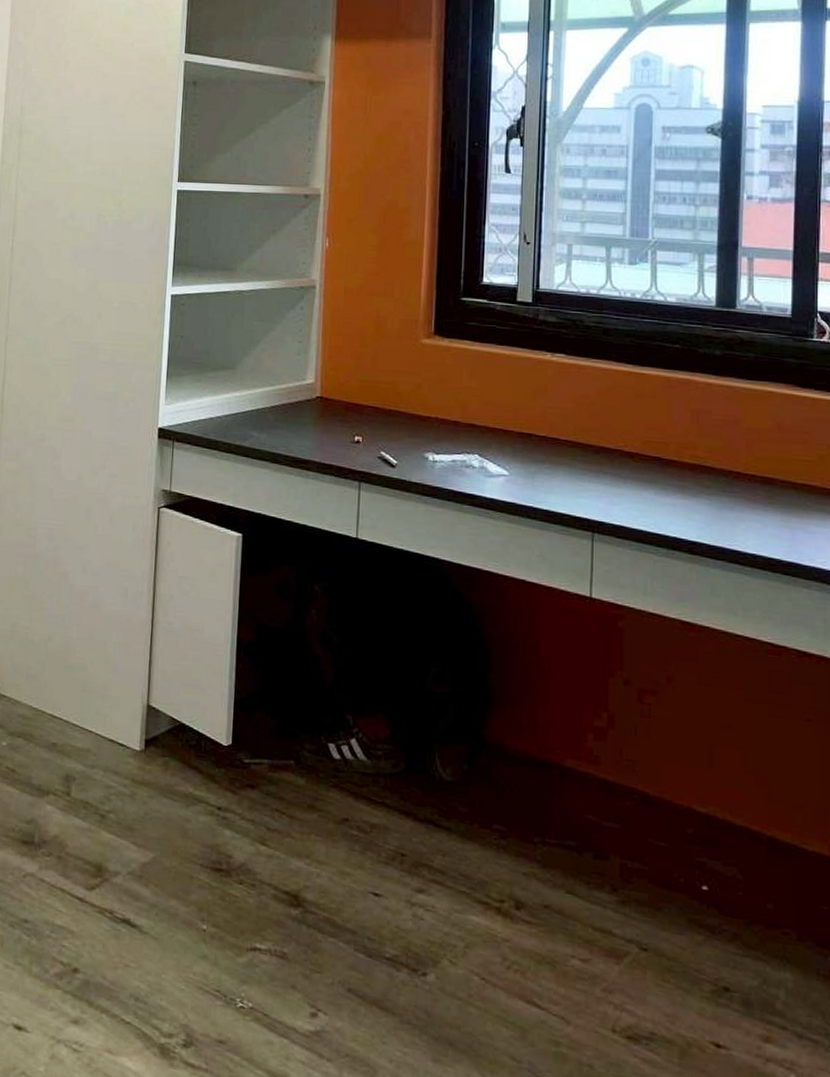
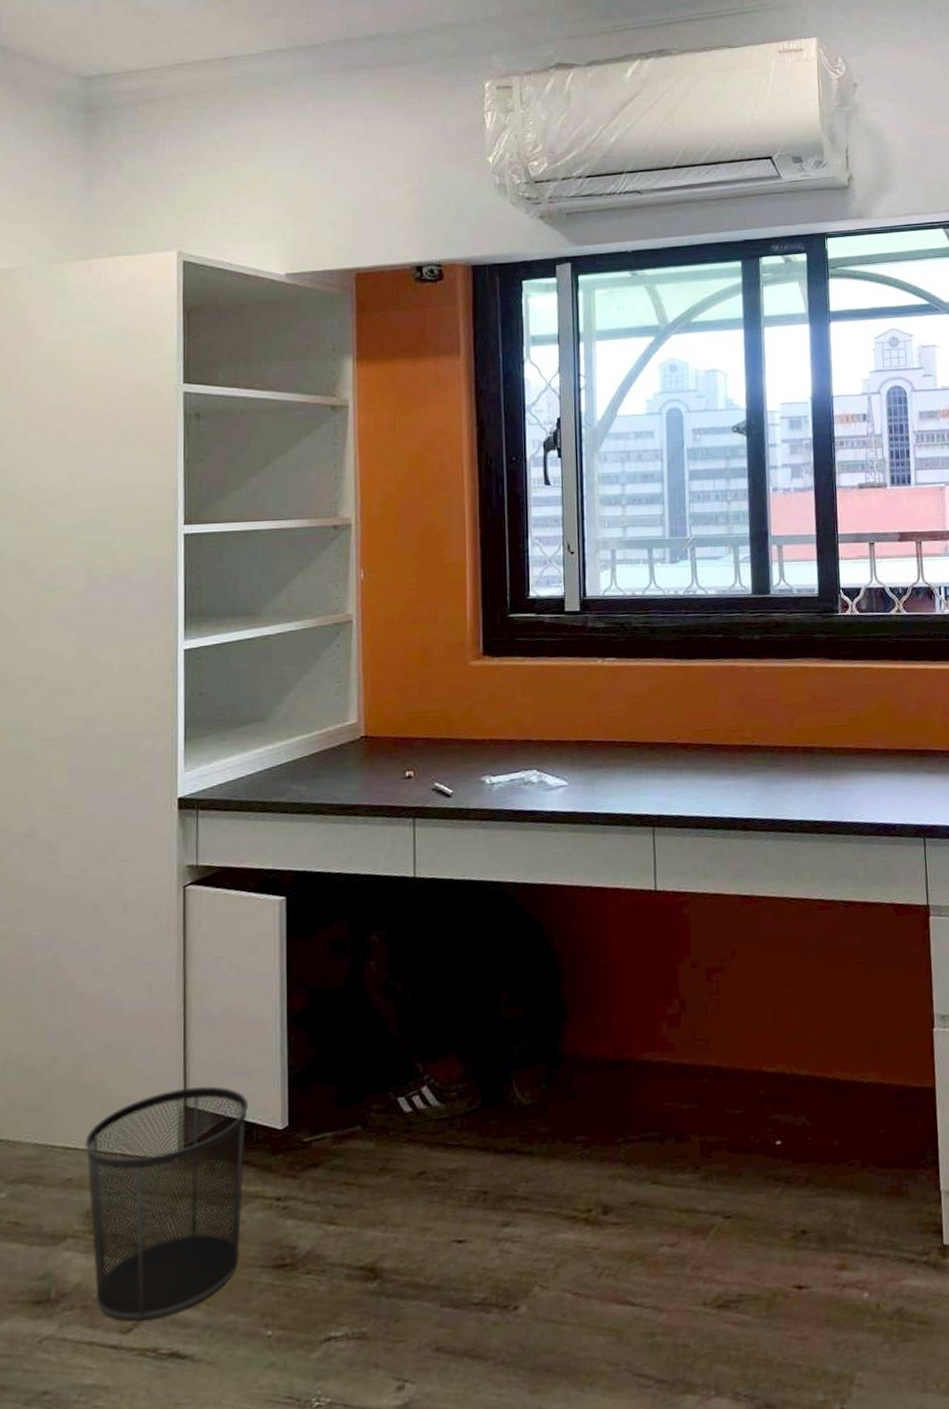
waste bin: none [68,687,199,886] -> present [85,1086,248,1321]

